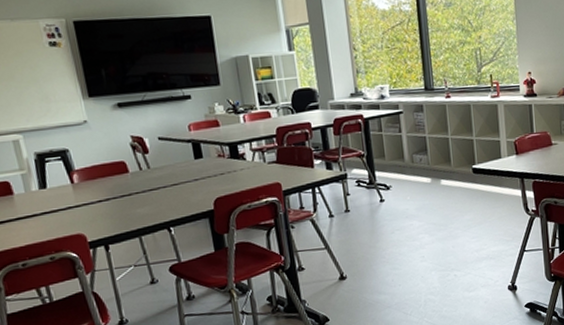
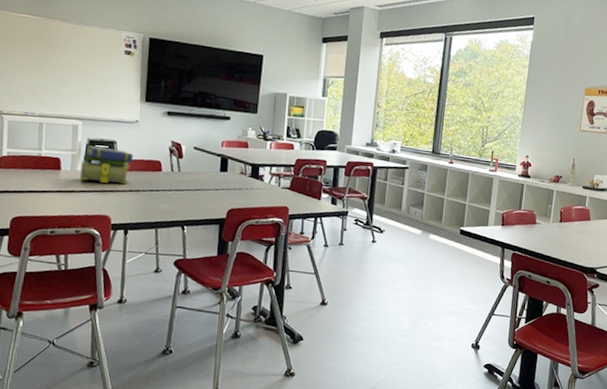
stack of books: none [34,158,94,200] -> present [80,145,134,184]

